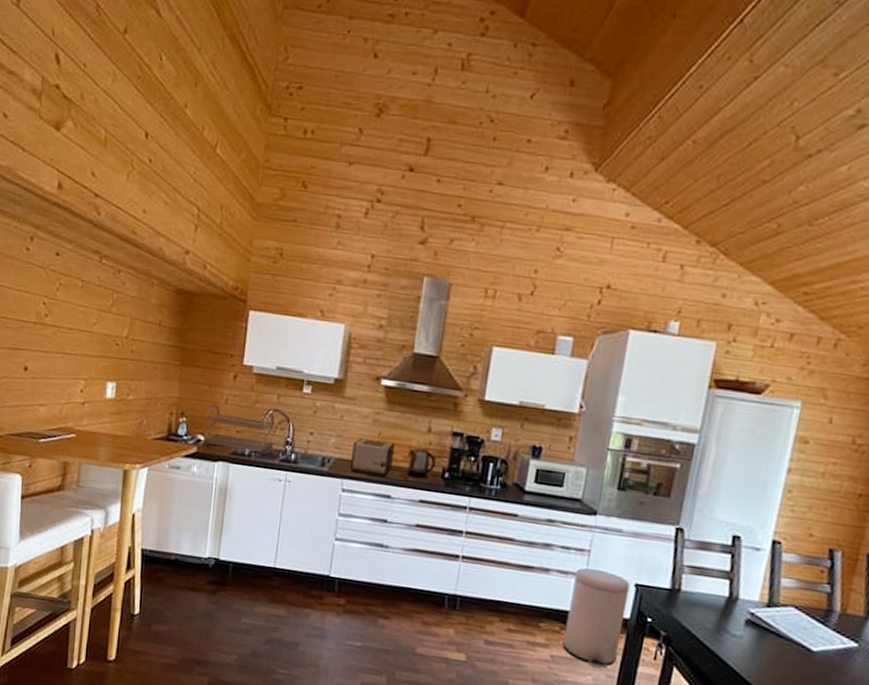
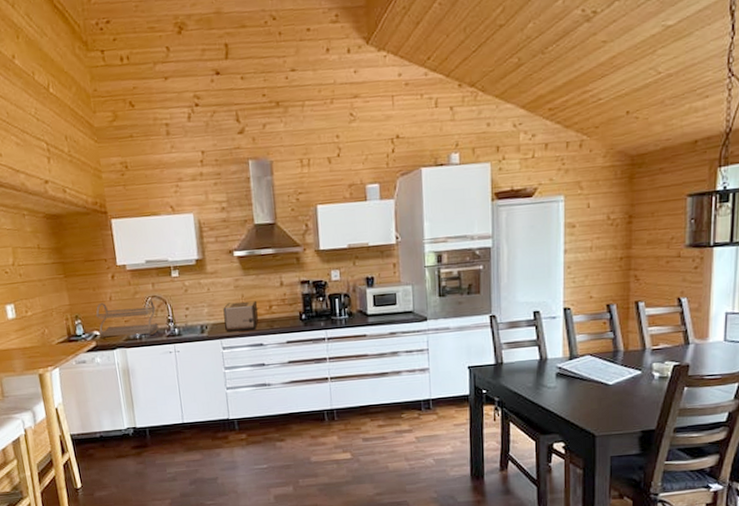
kettle: present [406,447,436,479] -> none [269,299,293,325]
pedal bin: present [562,567,630,668] -> none [421,361,466,438]

